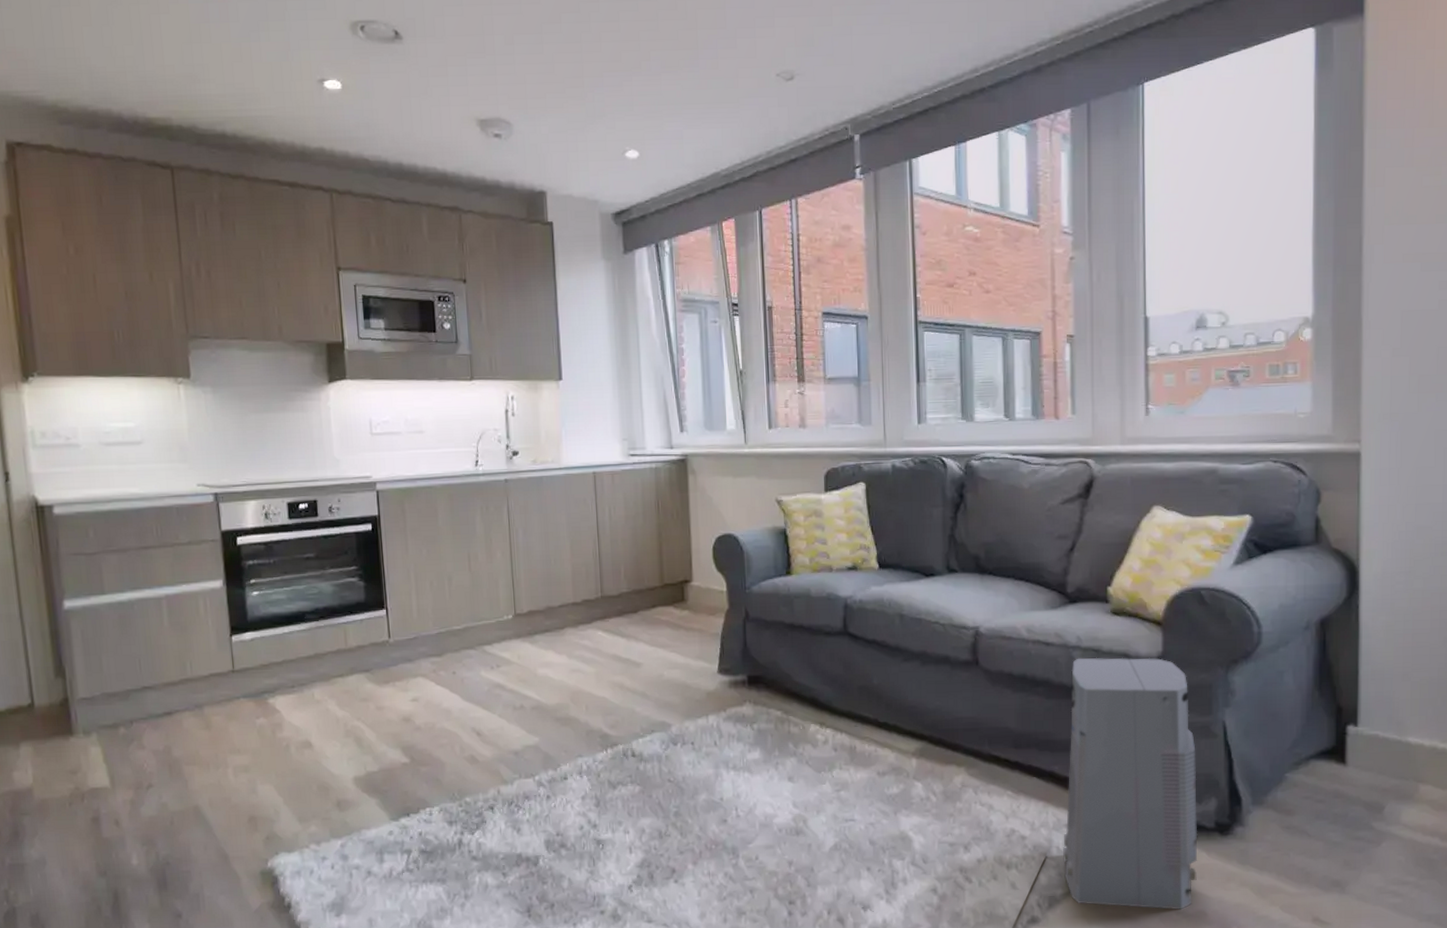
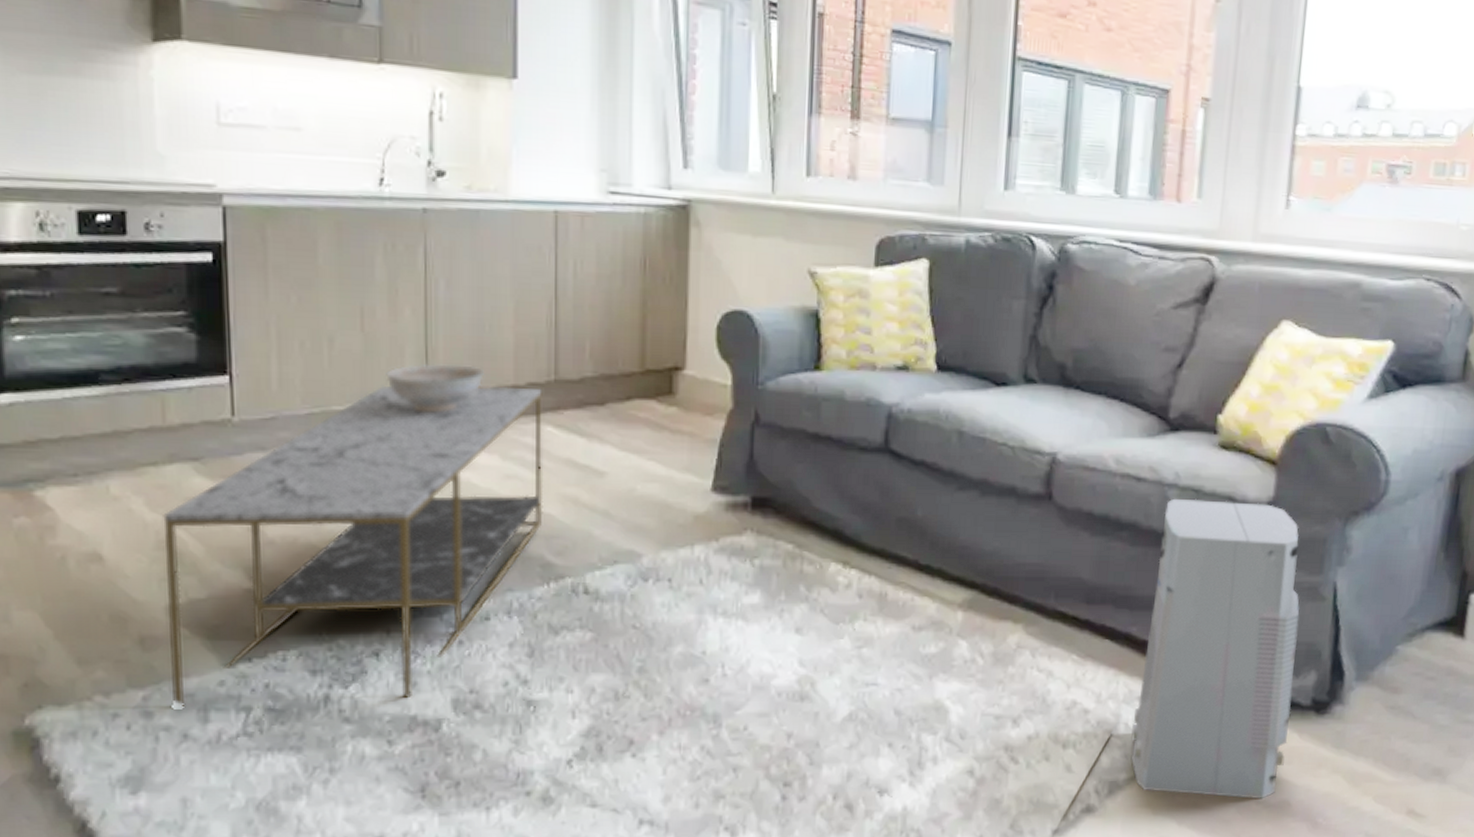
coffee table: none [348,604,600,851] -> present [163,385,543,706]
decorative bowl: none [487,590,554,627] -> present [386,363,485,413]

